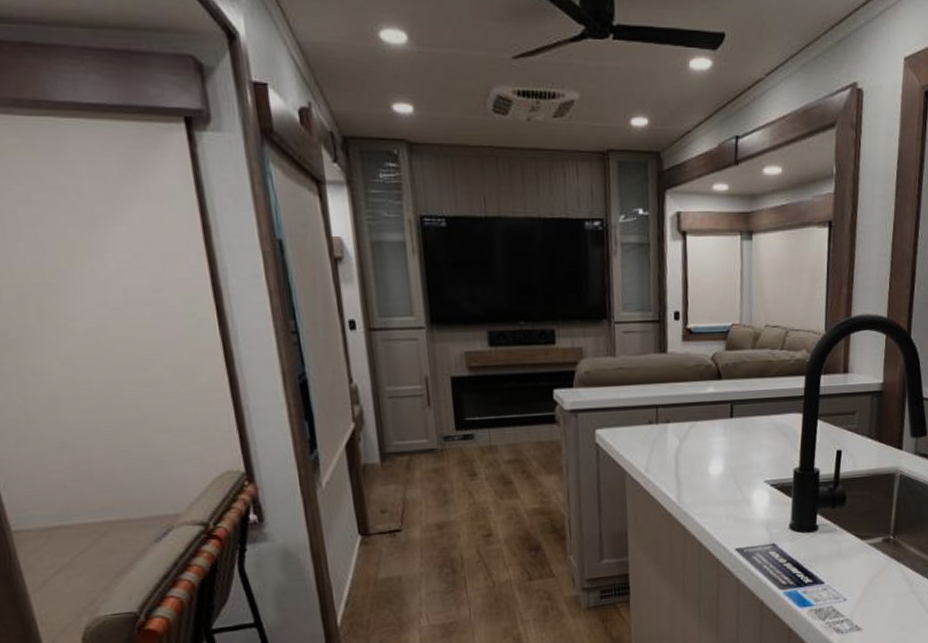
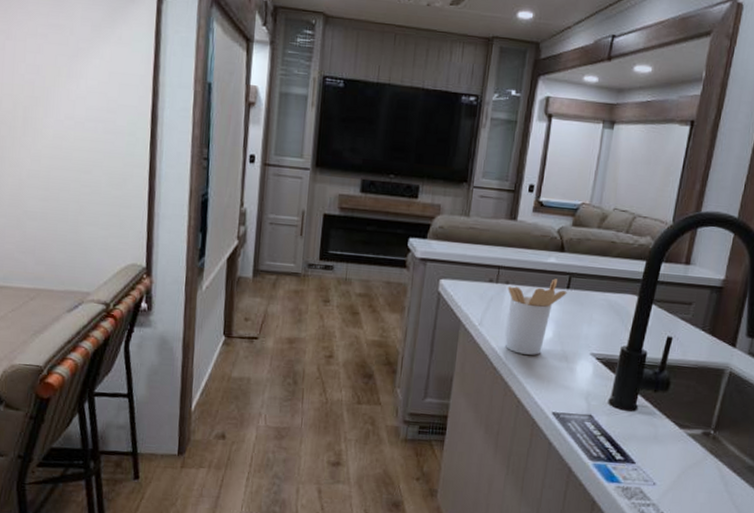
utensil holder: none [669,409,731,495] -> present [506,278,567,355]

